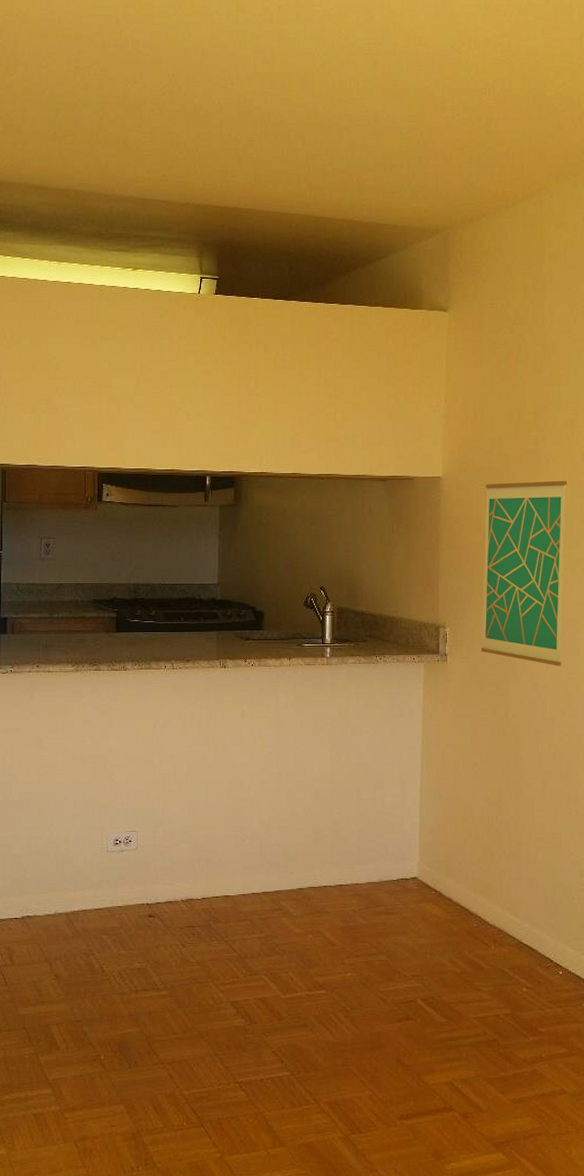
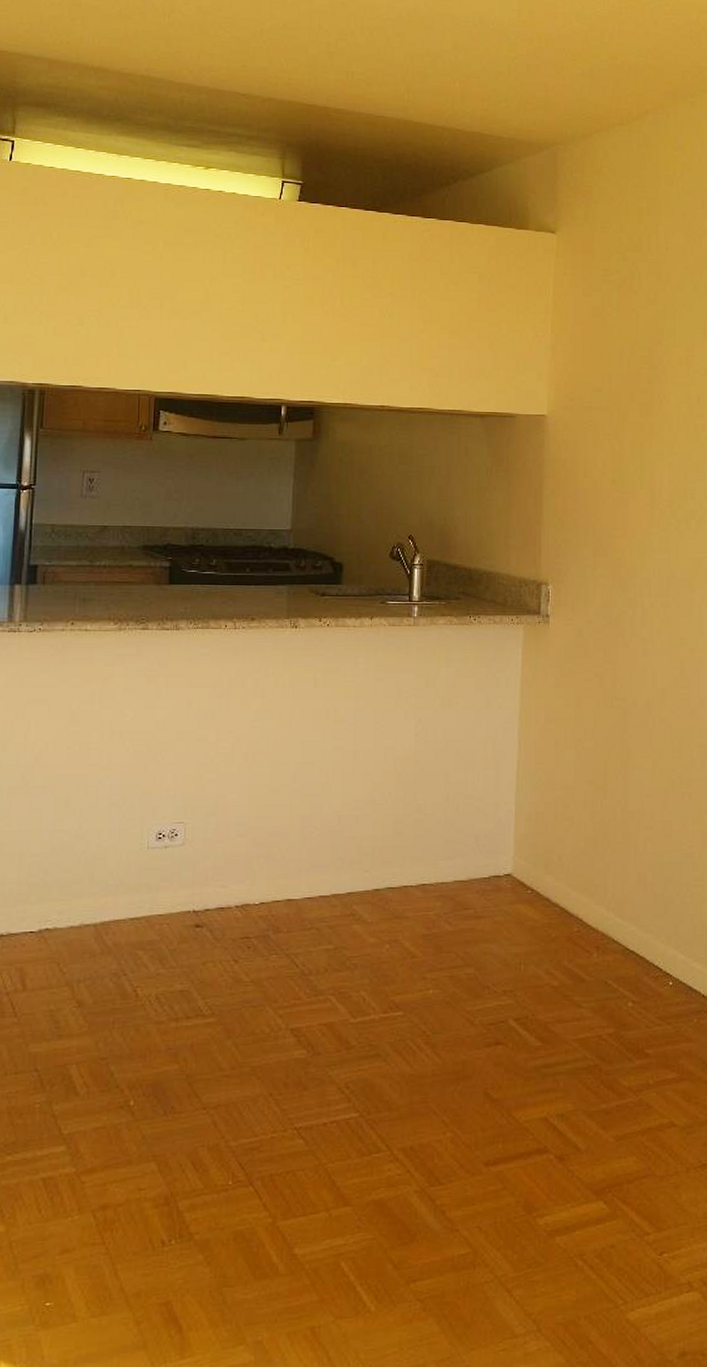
wall art: present [480,480,568,666] -> none [586,423,683,630]

